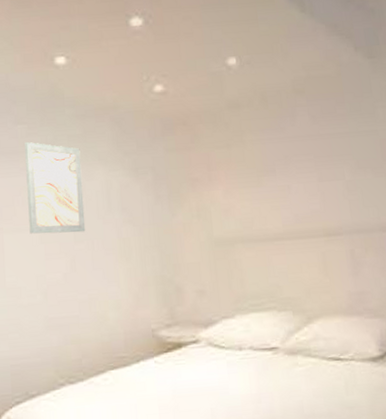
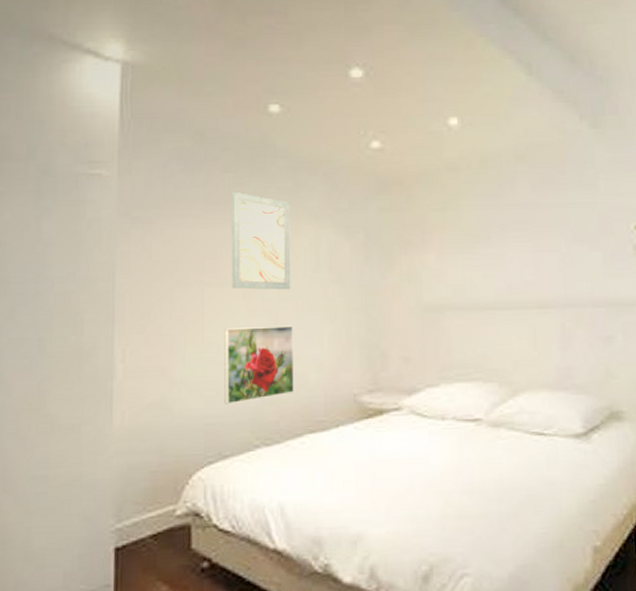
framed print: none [24,266,94,346] -> present [224,325,294,405]

